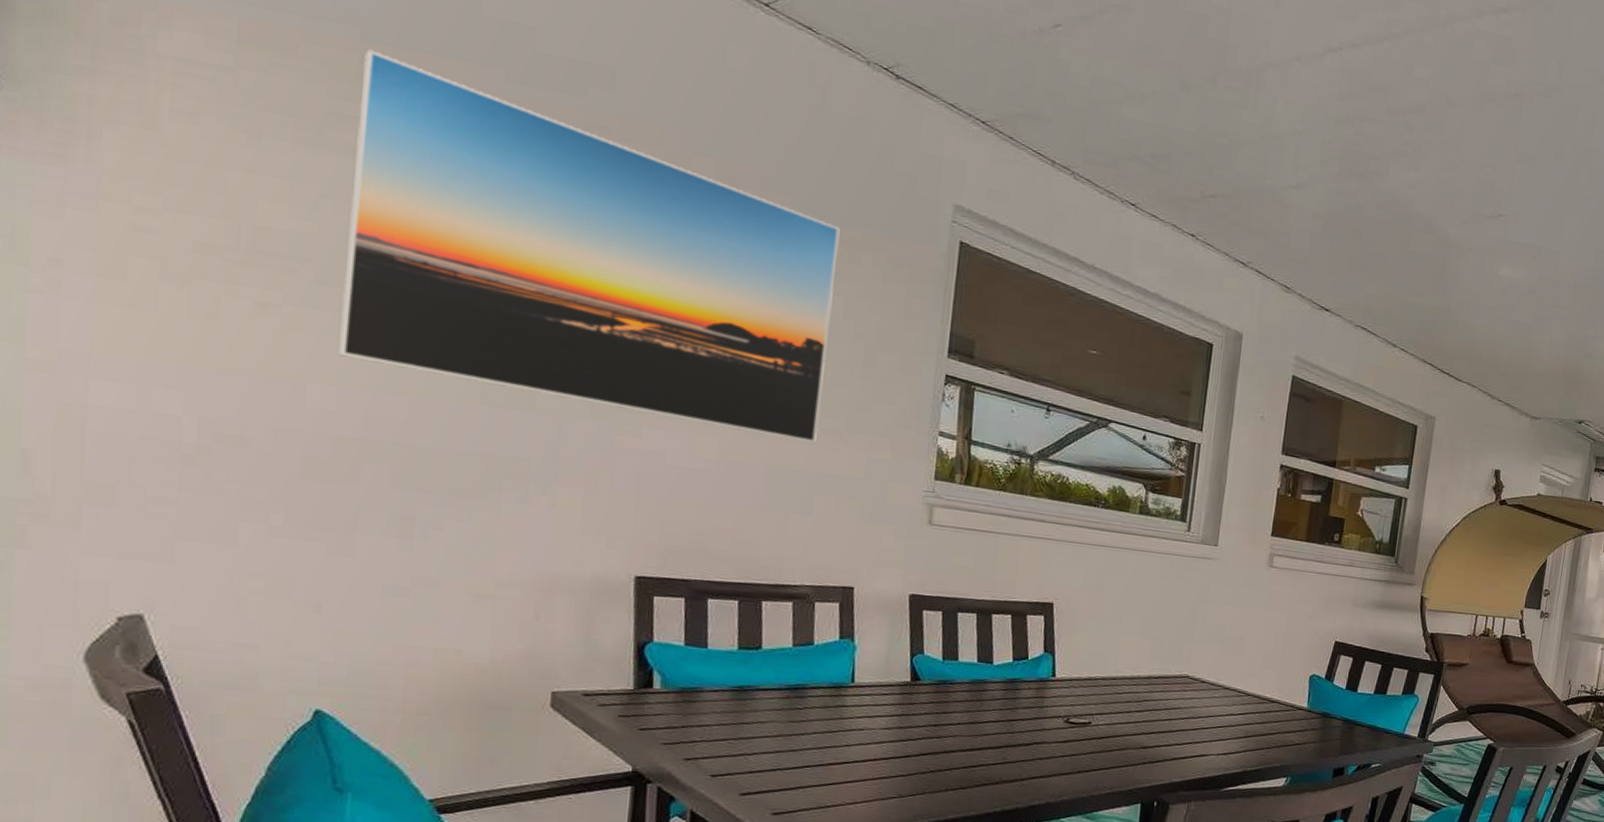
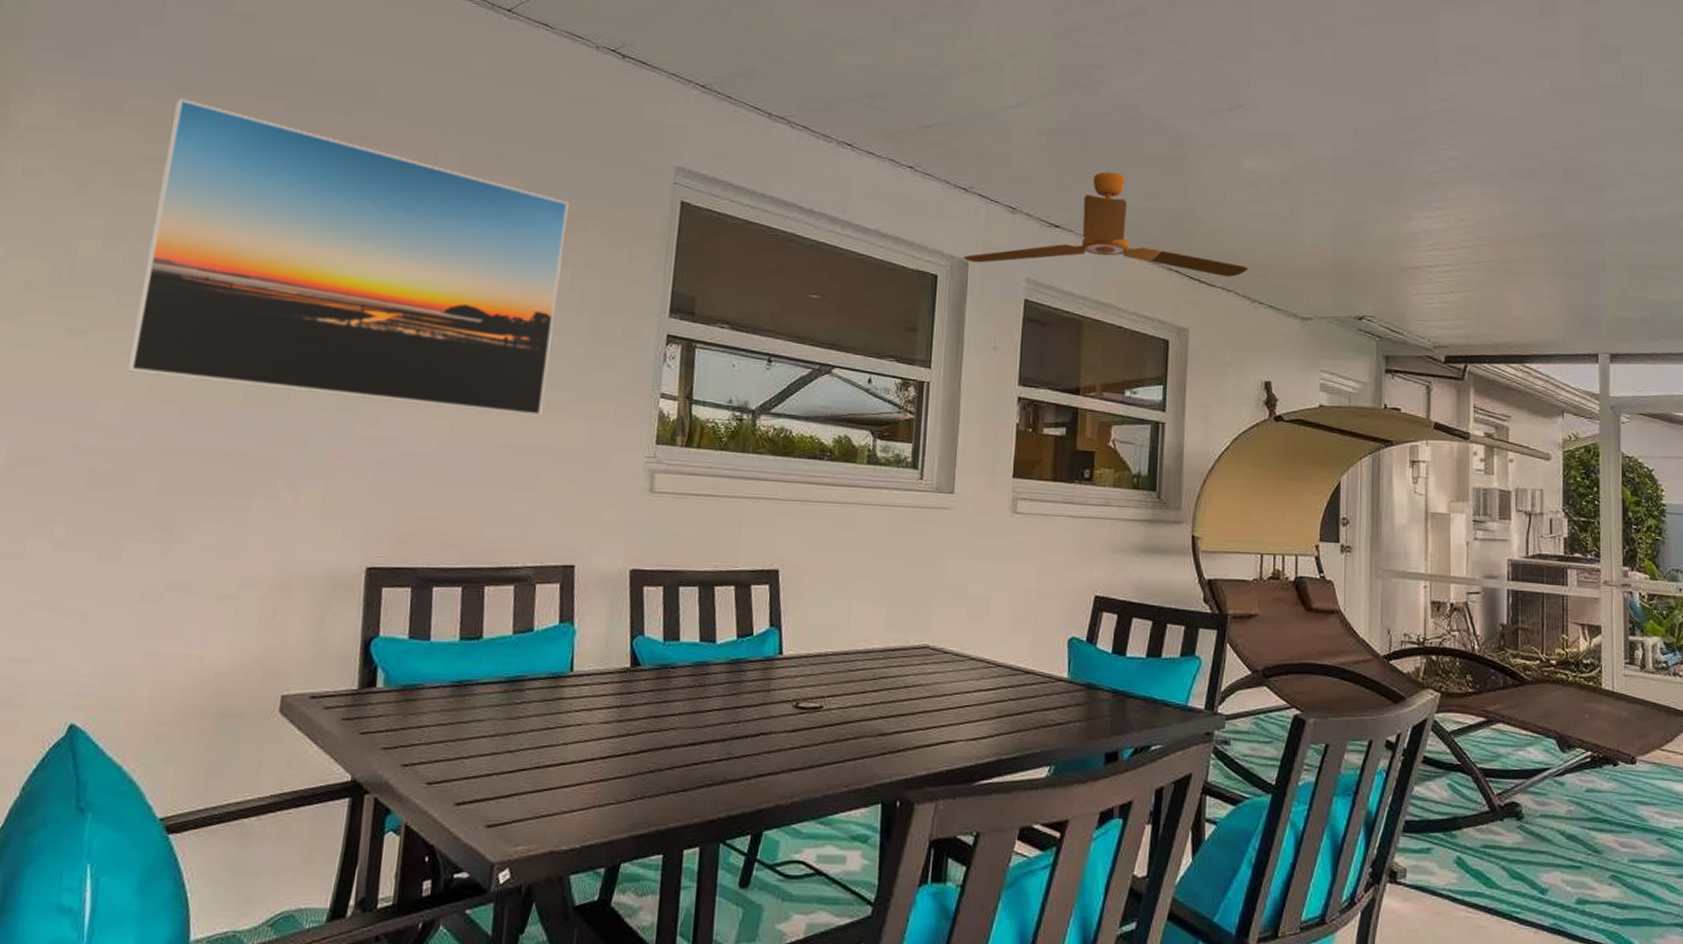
ceiling fan: none [1238,262,1492,375] -> present [963,171,1249,277]

